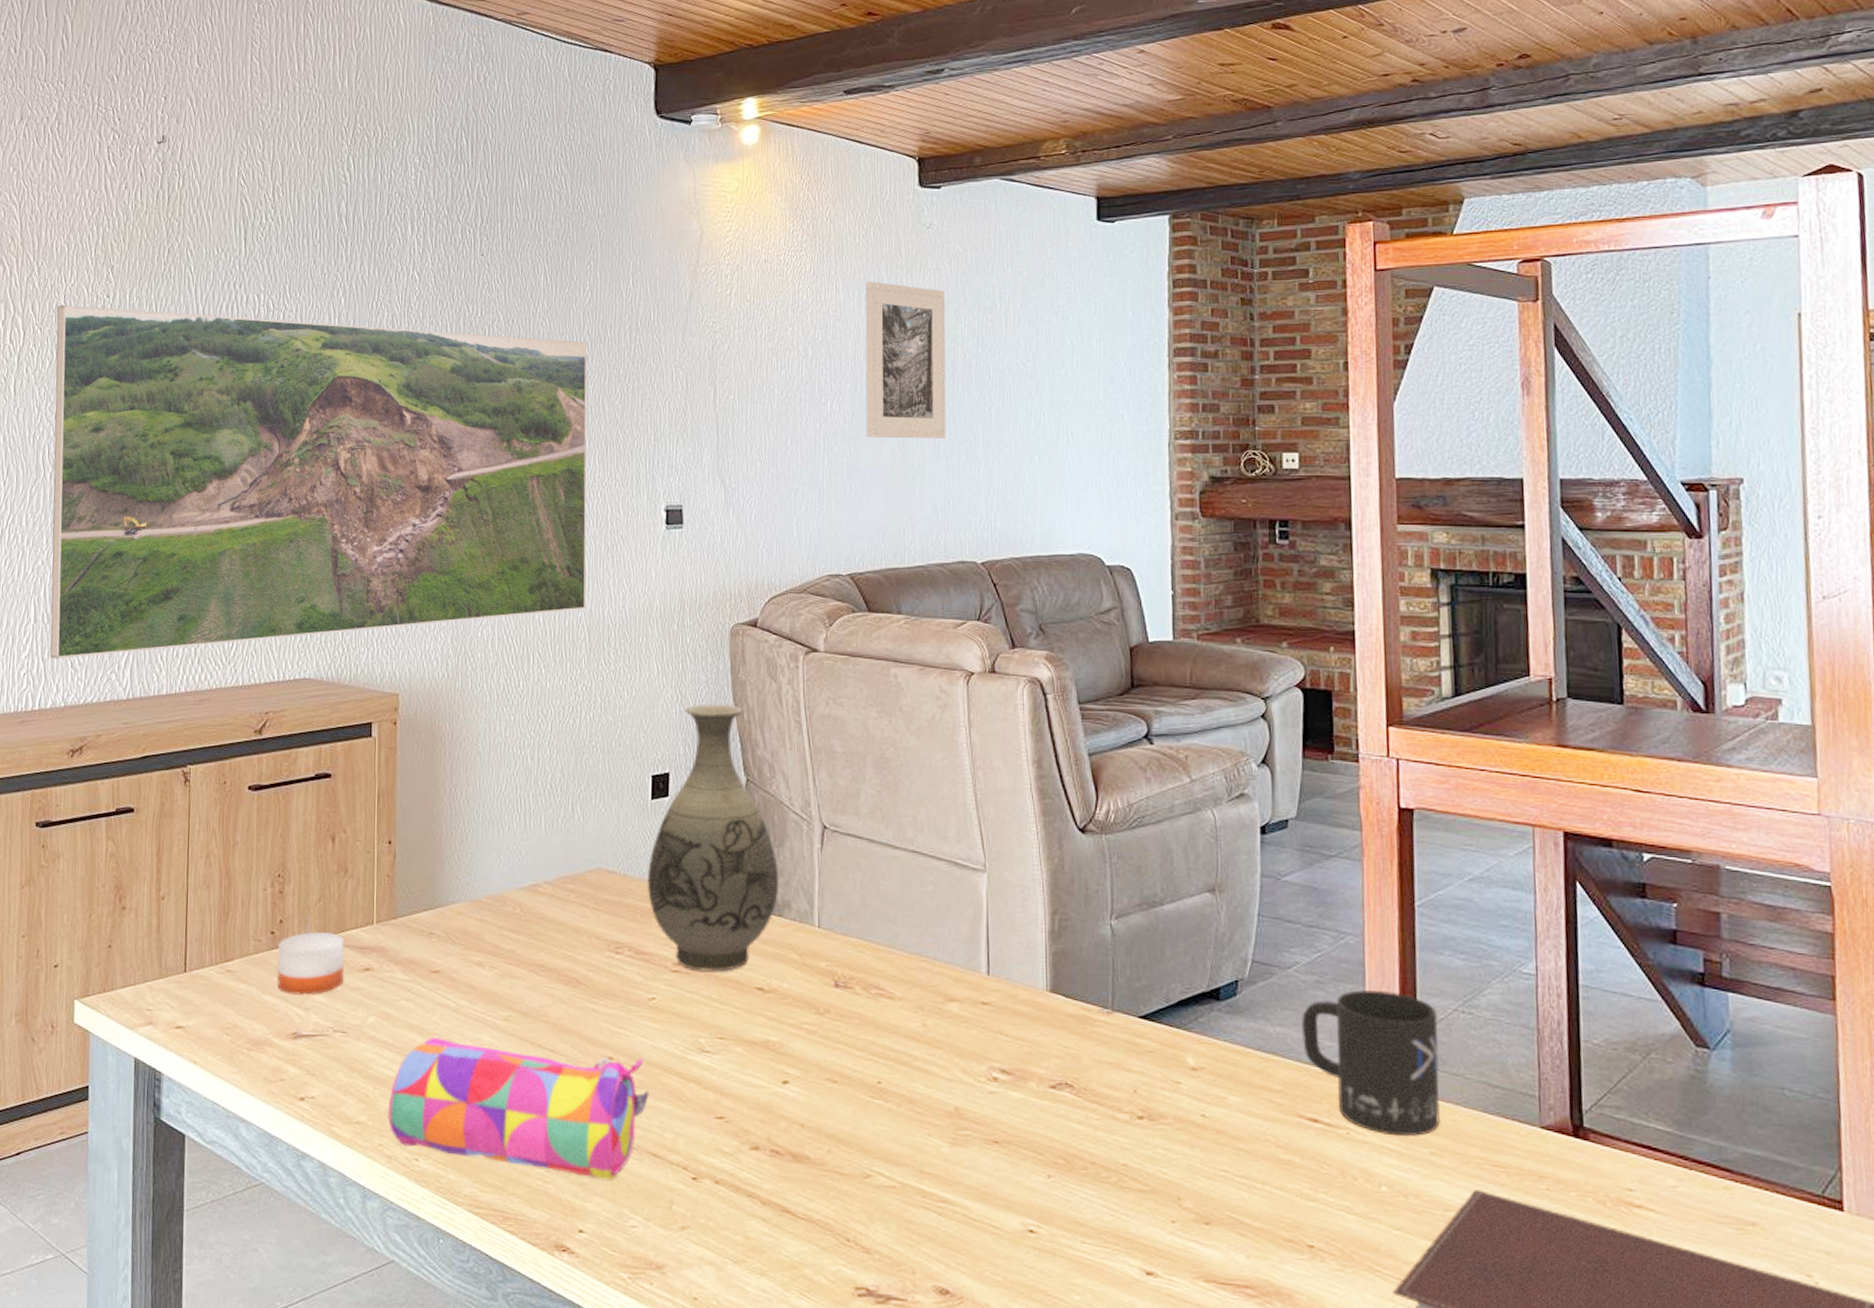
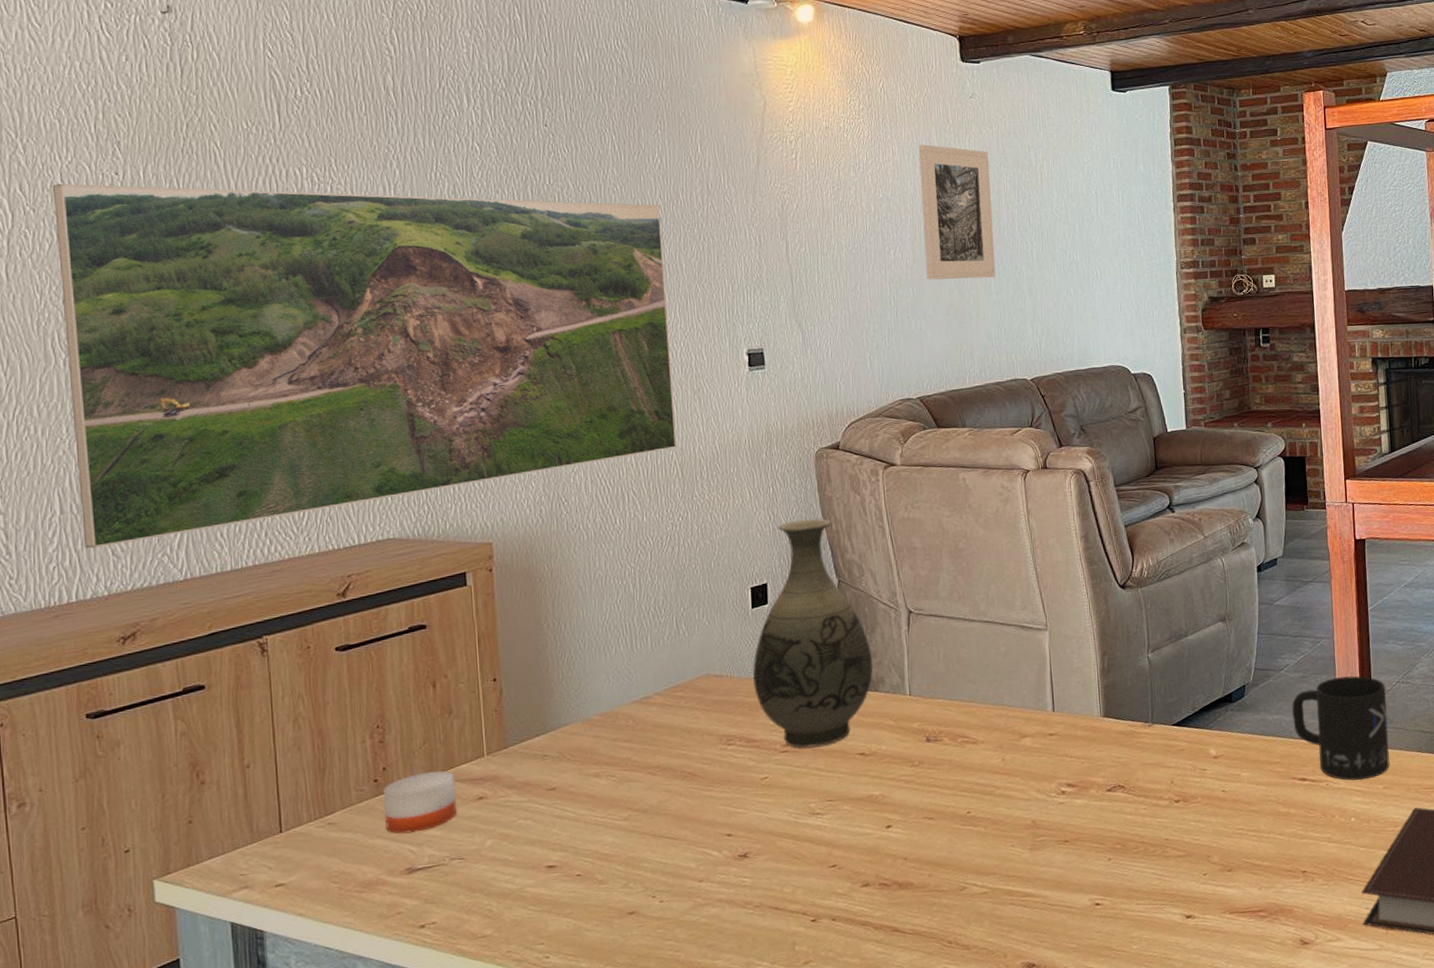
pencil case: present [388,1037,649,1180] -> none [514,830,768,948]

